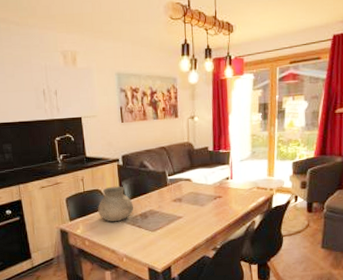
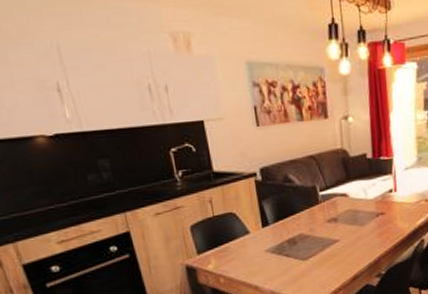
vase: present [98,186,133,222] -> none [233,206,279,253]

